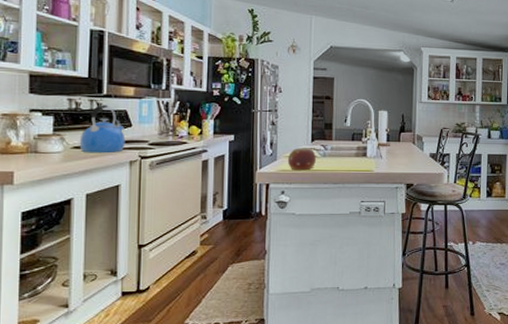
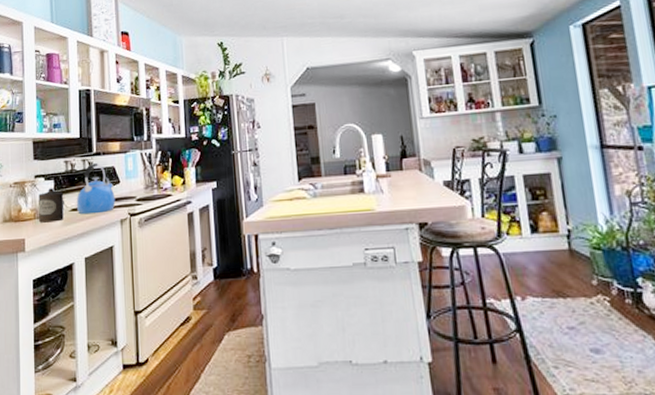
canister: none [33,124,64,158] -> present [39,188,64,223]
fruit: present [287,148,317,171] -> none [274,188,307,217]

